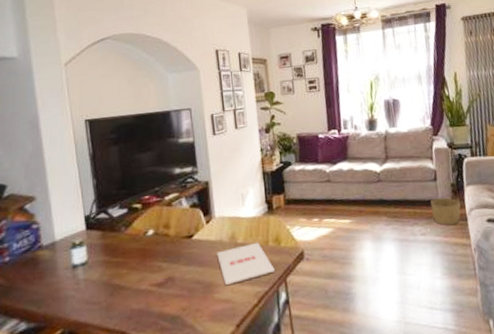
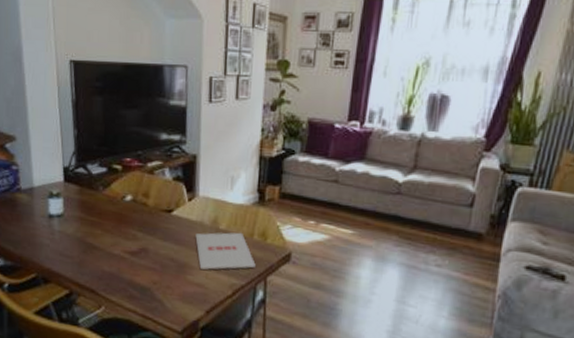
basket: present [429,197,461,225] -> none [456,228,498,263]

